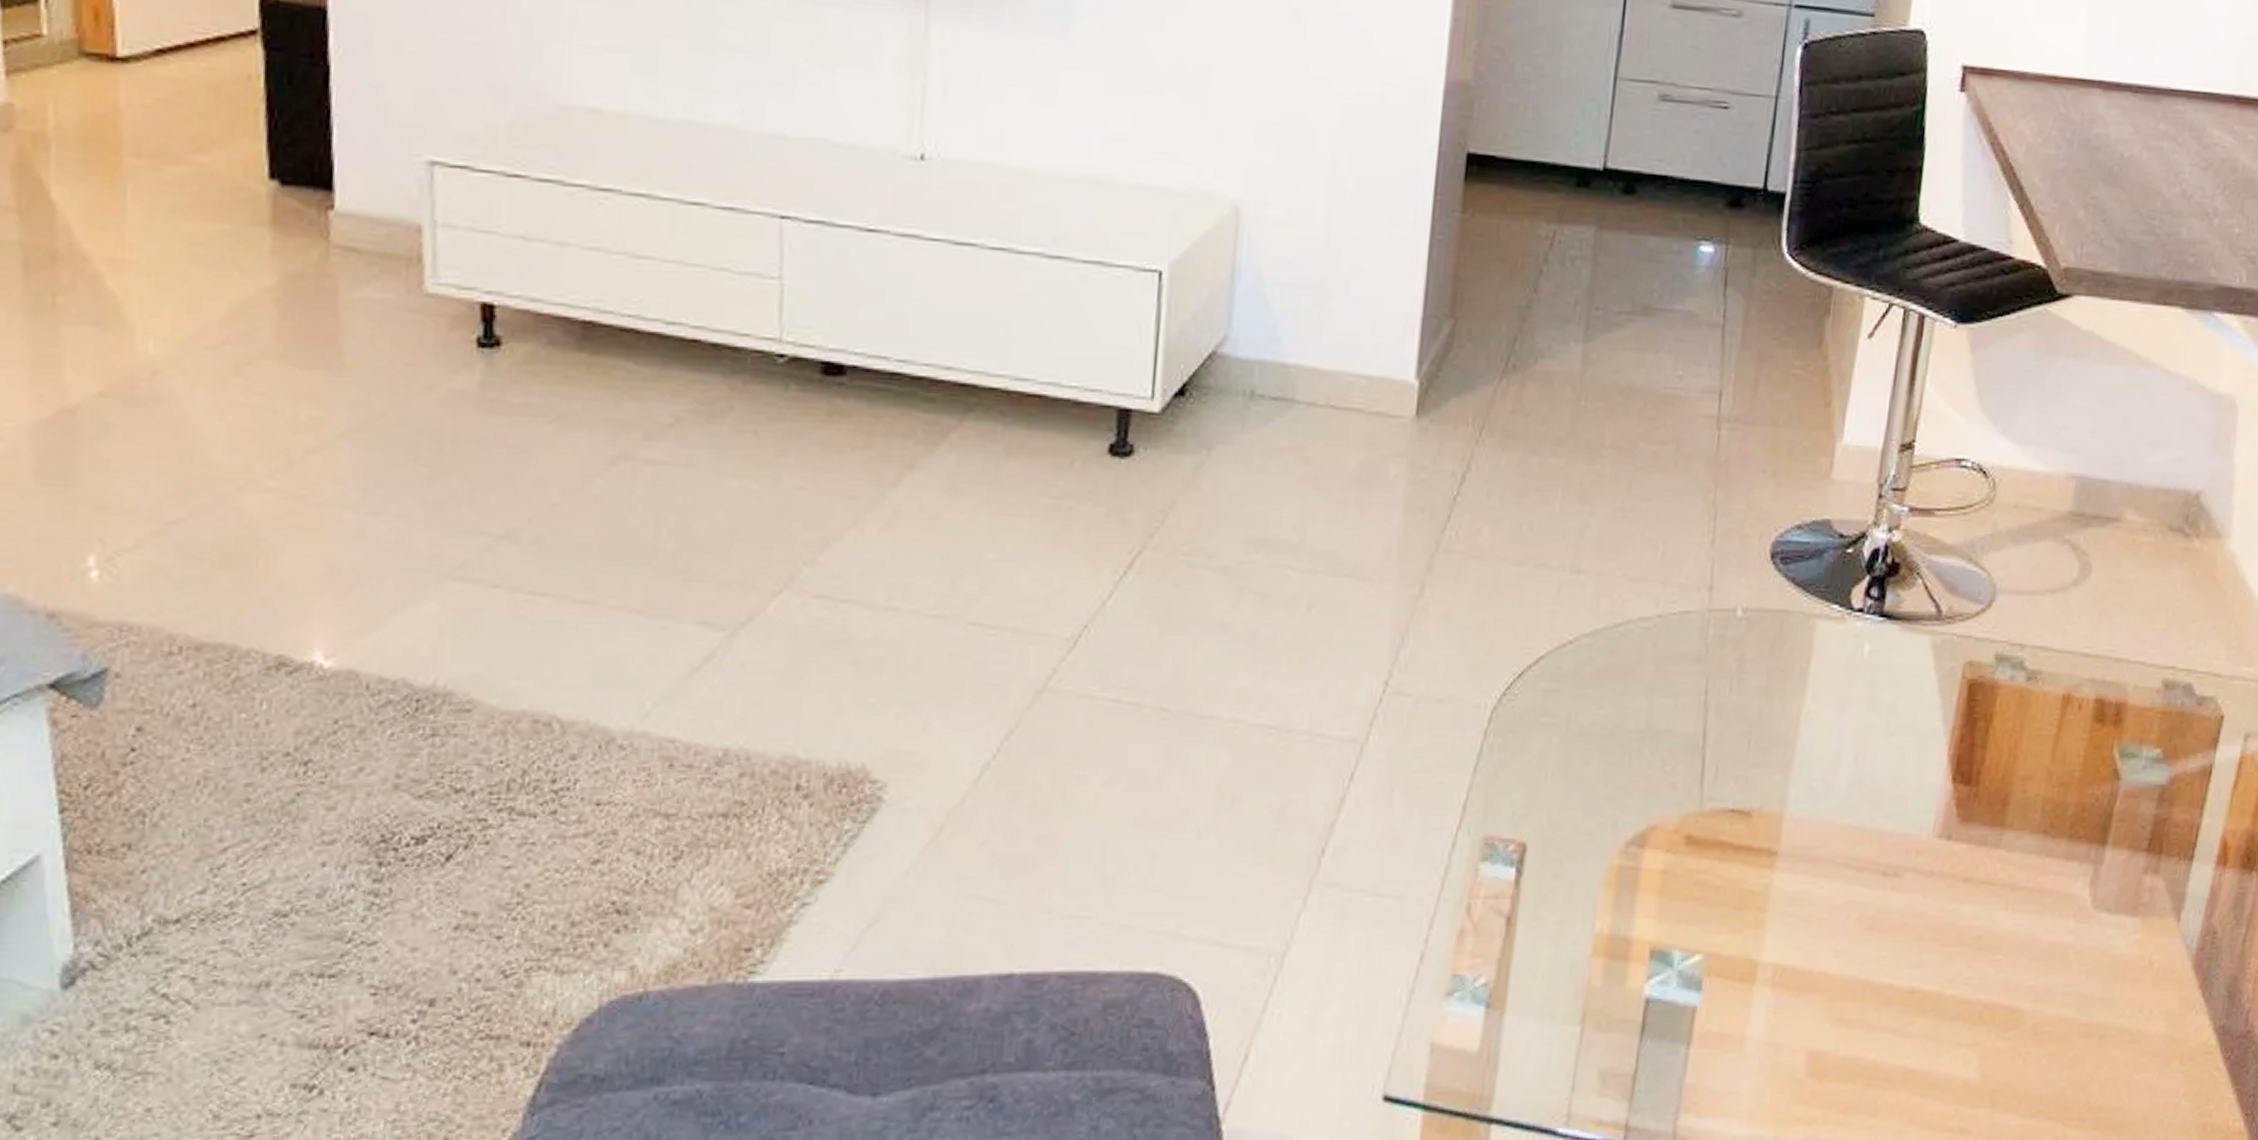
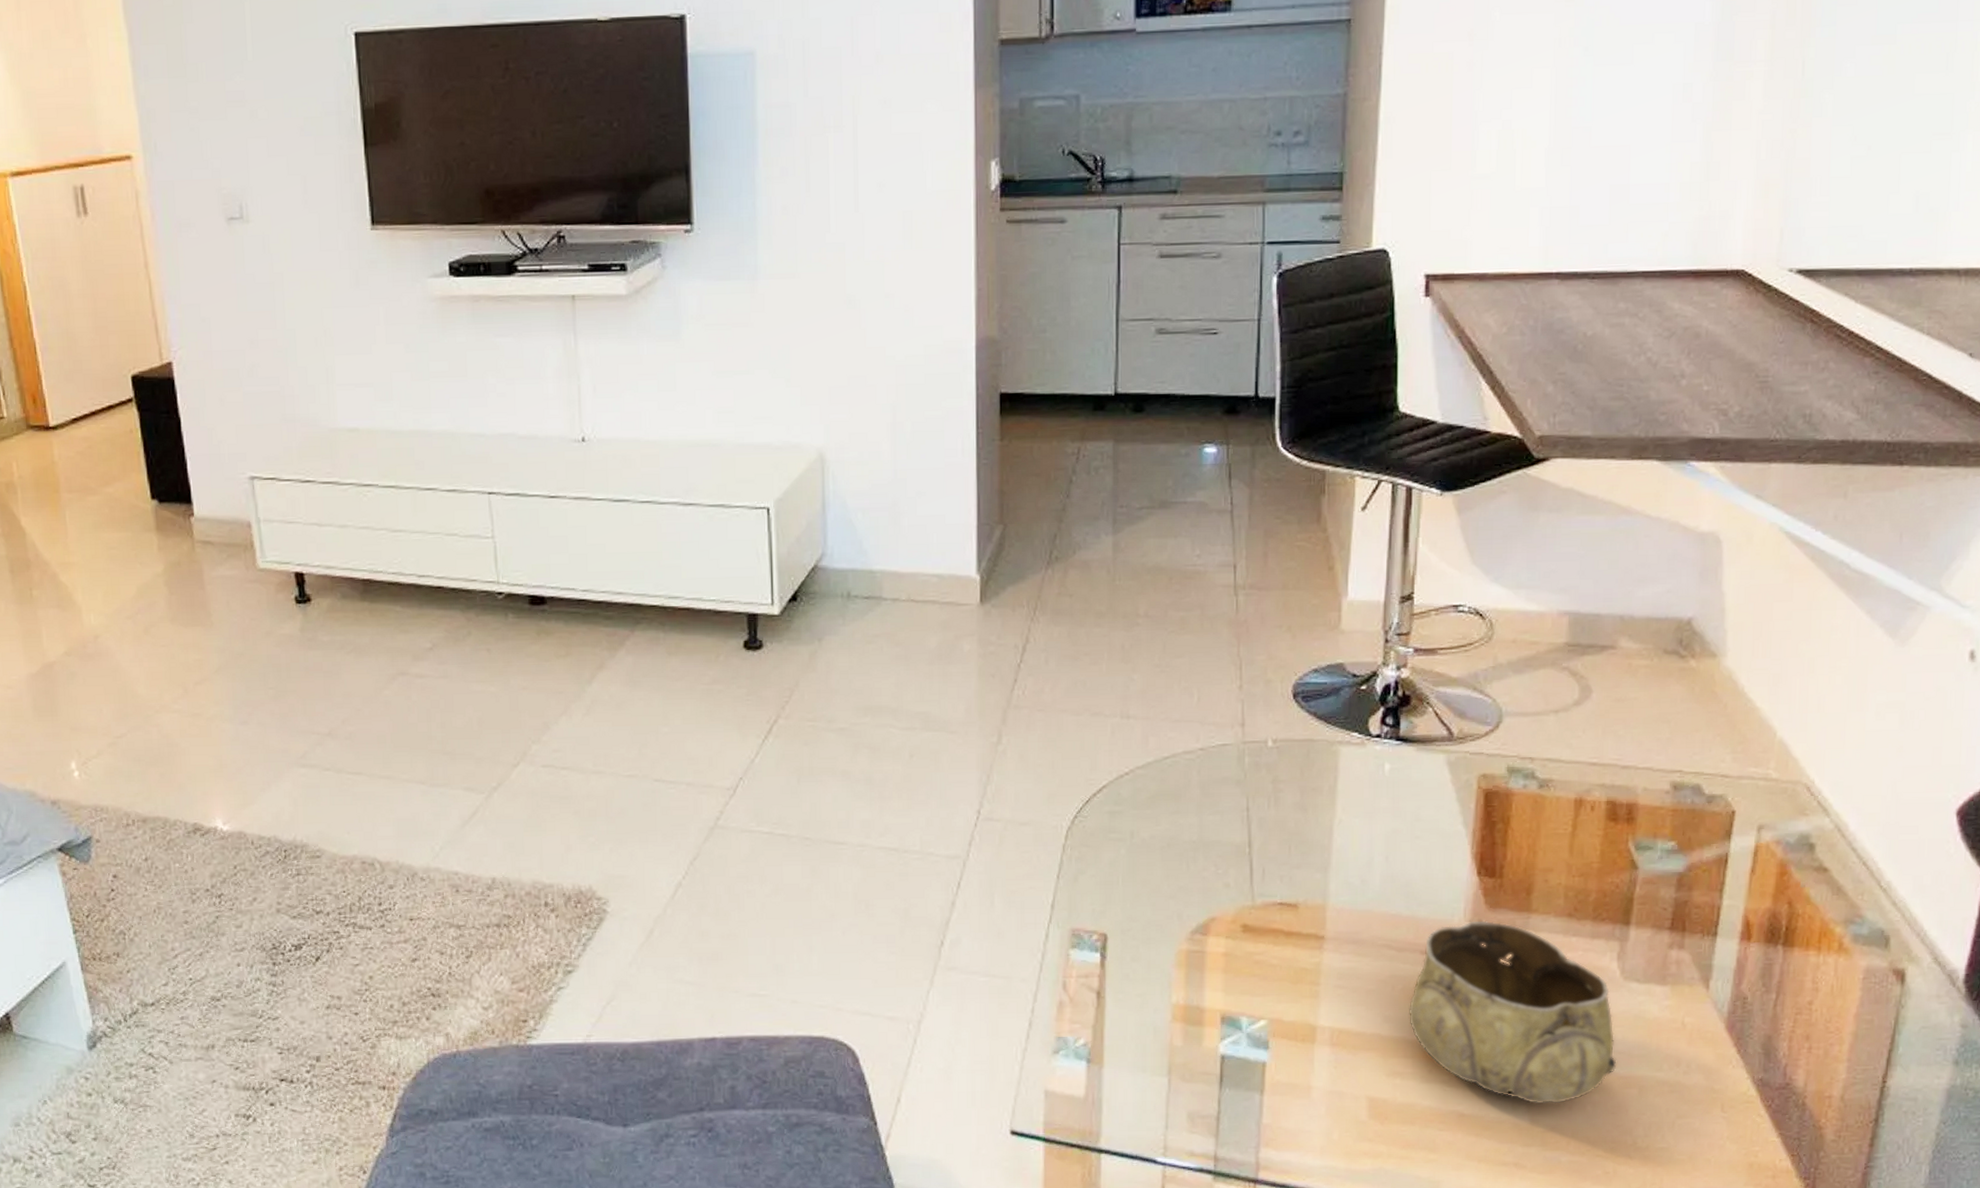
decorative bowl: none [1861,836,2079,1057] -> present [1409,920,1617,1104]

